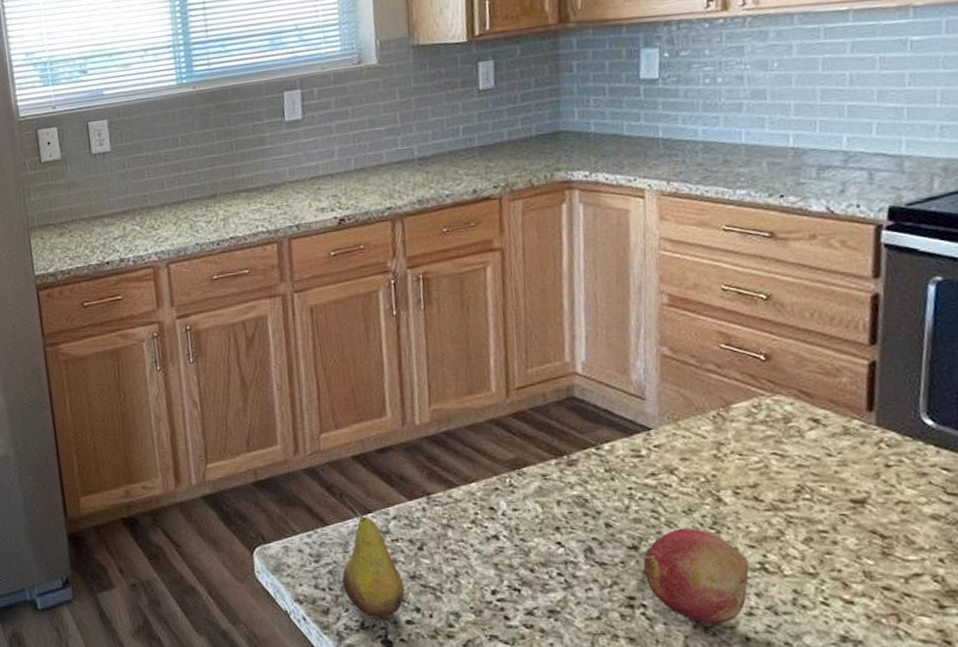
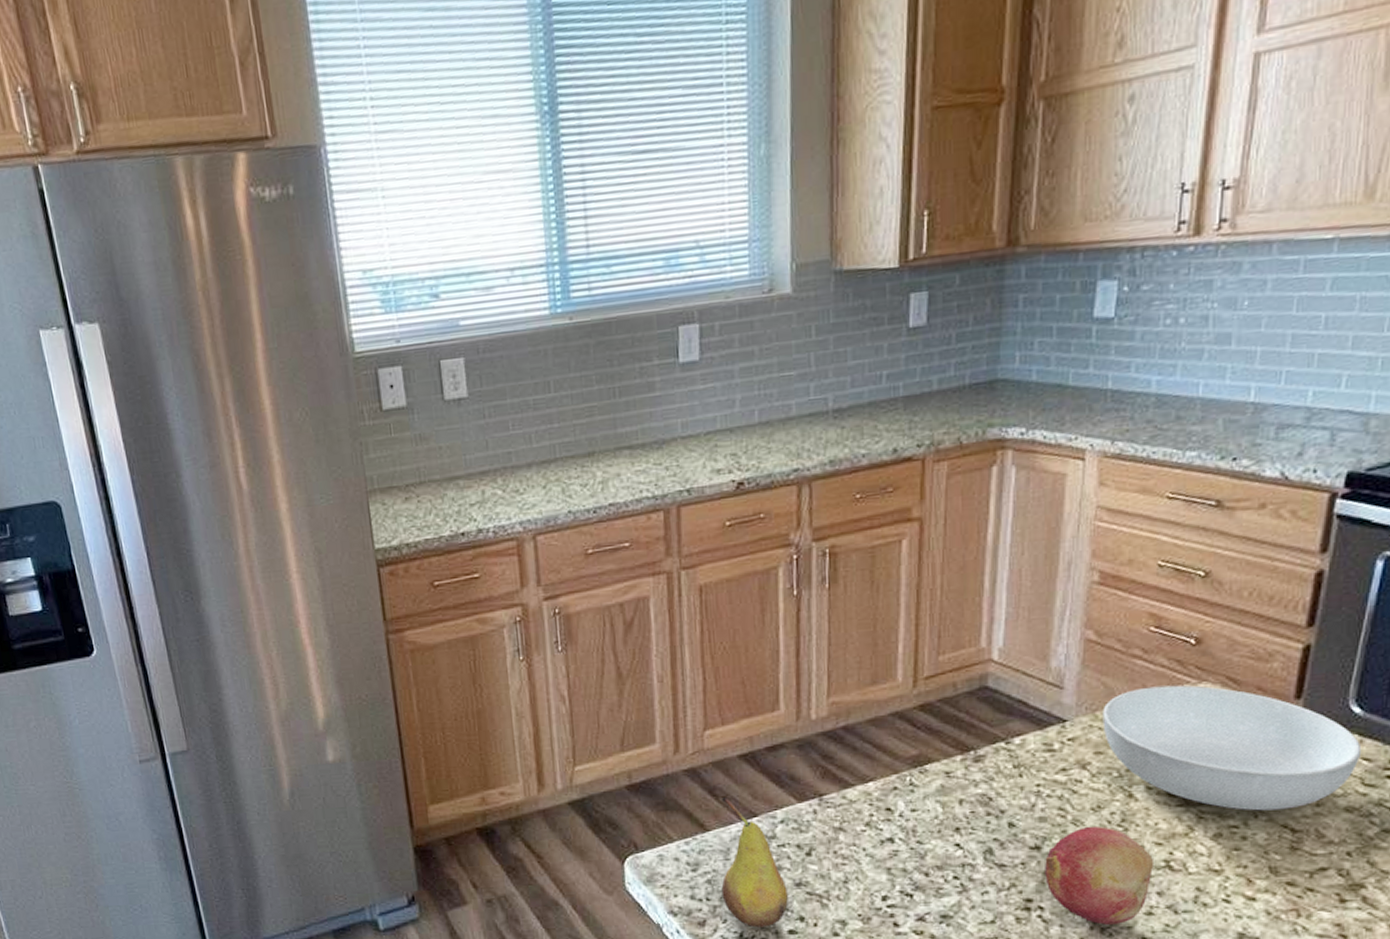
serving bowl: none [684,397,940,517] -> present [1103,685,1362,811]

